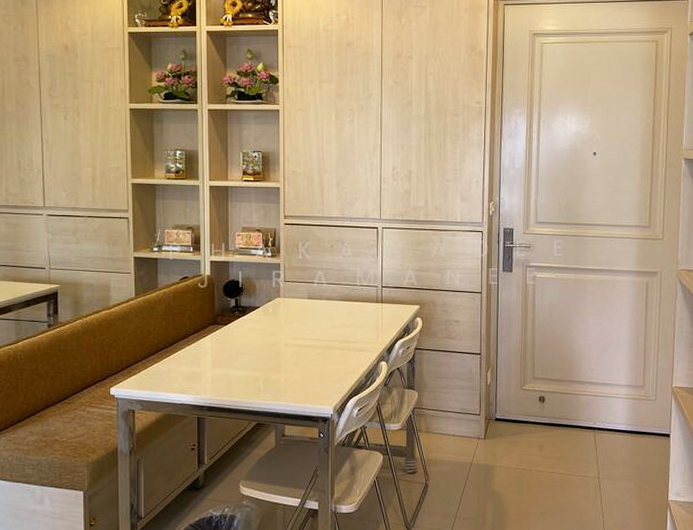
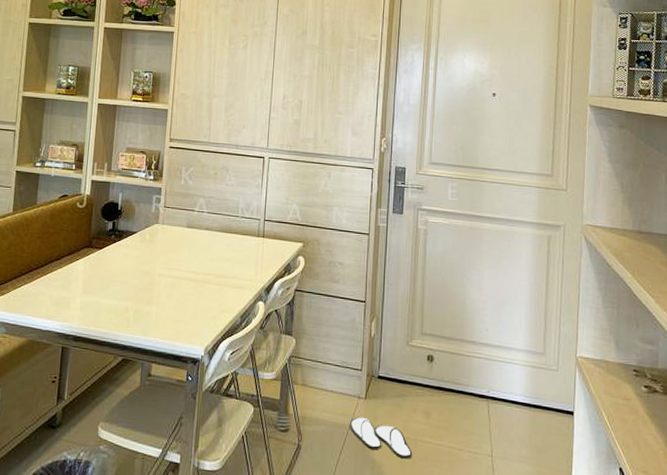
slippers: none [471,456,529,487] -> present [350,418,413,459]

